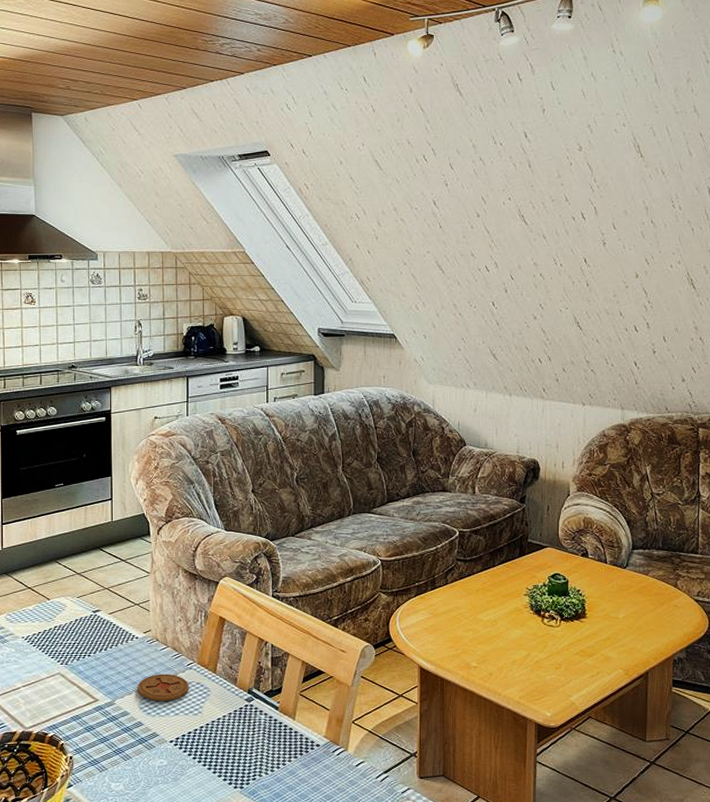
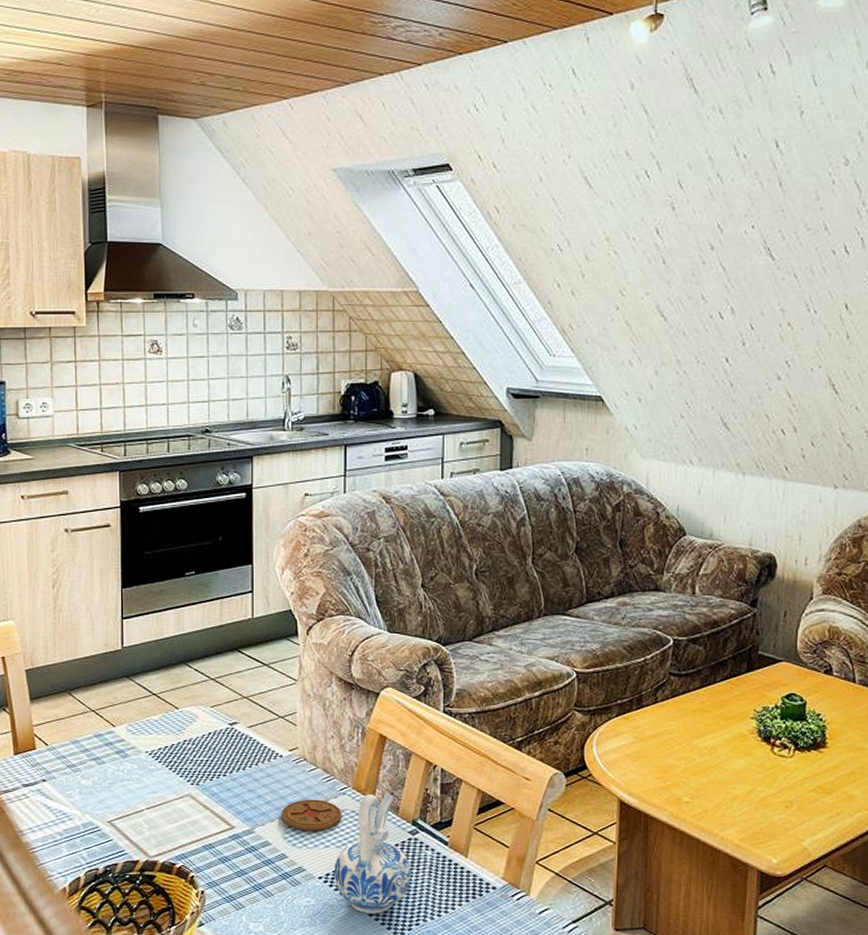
ceramic pitcher: none [183,666,248,771] -> present [334,792,411,914]

